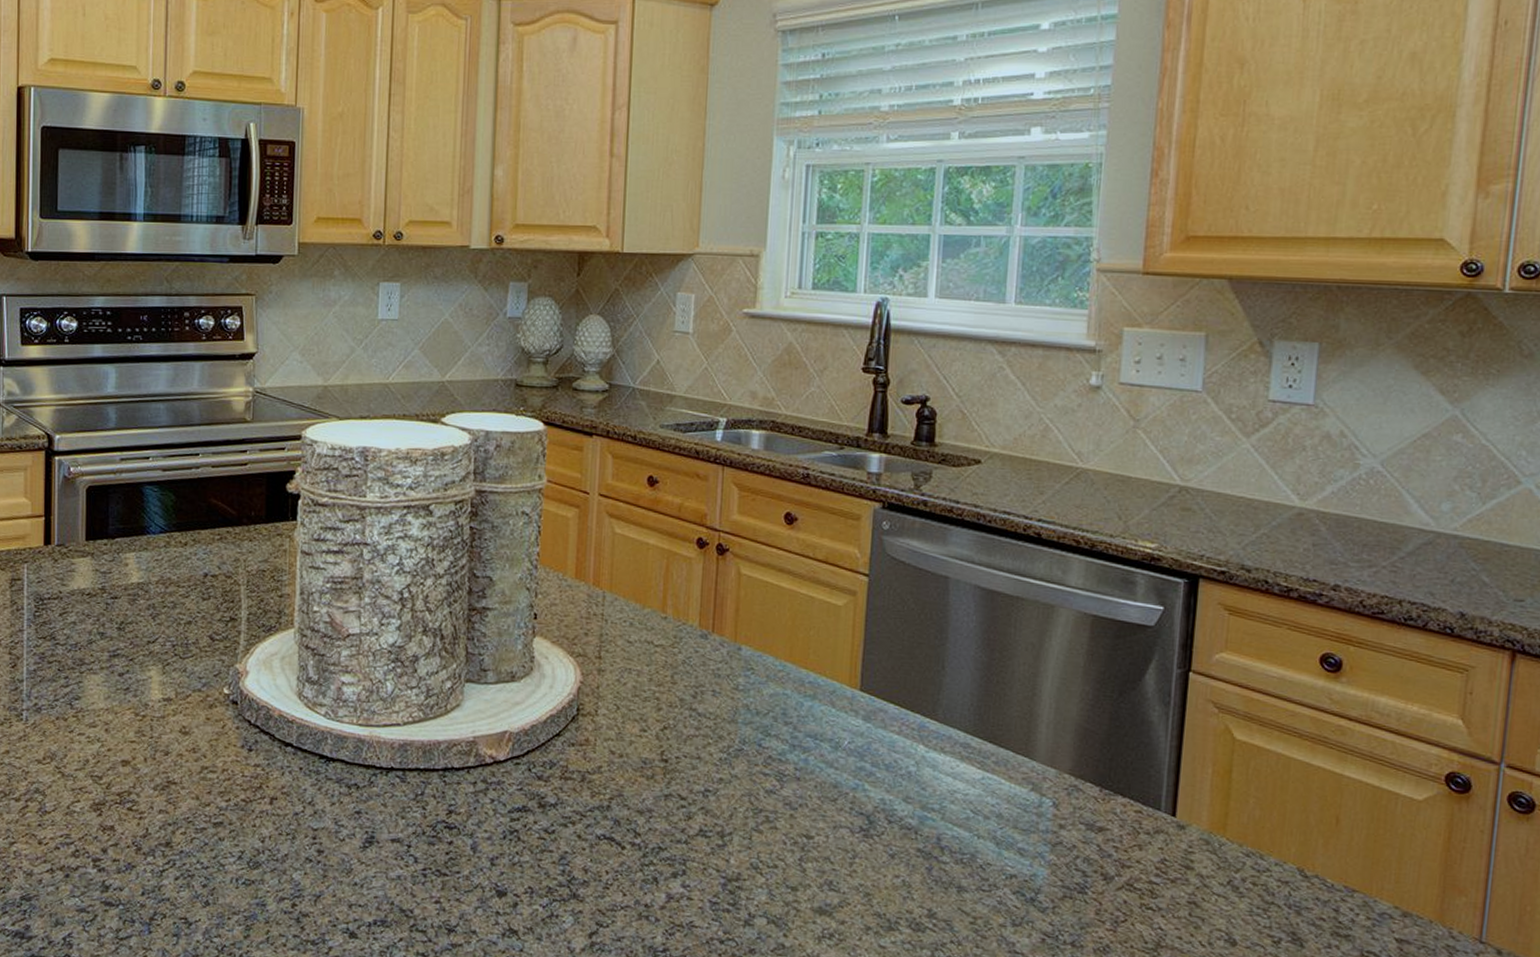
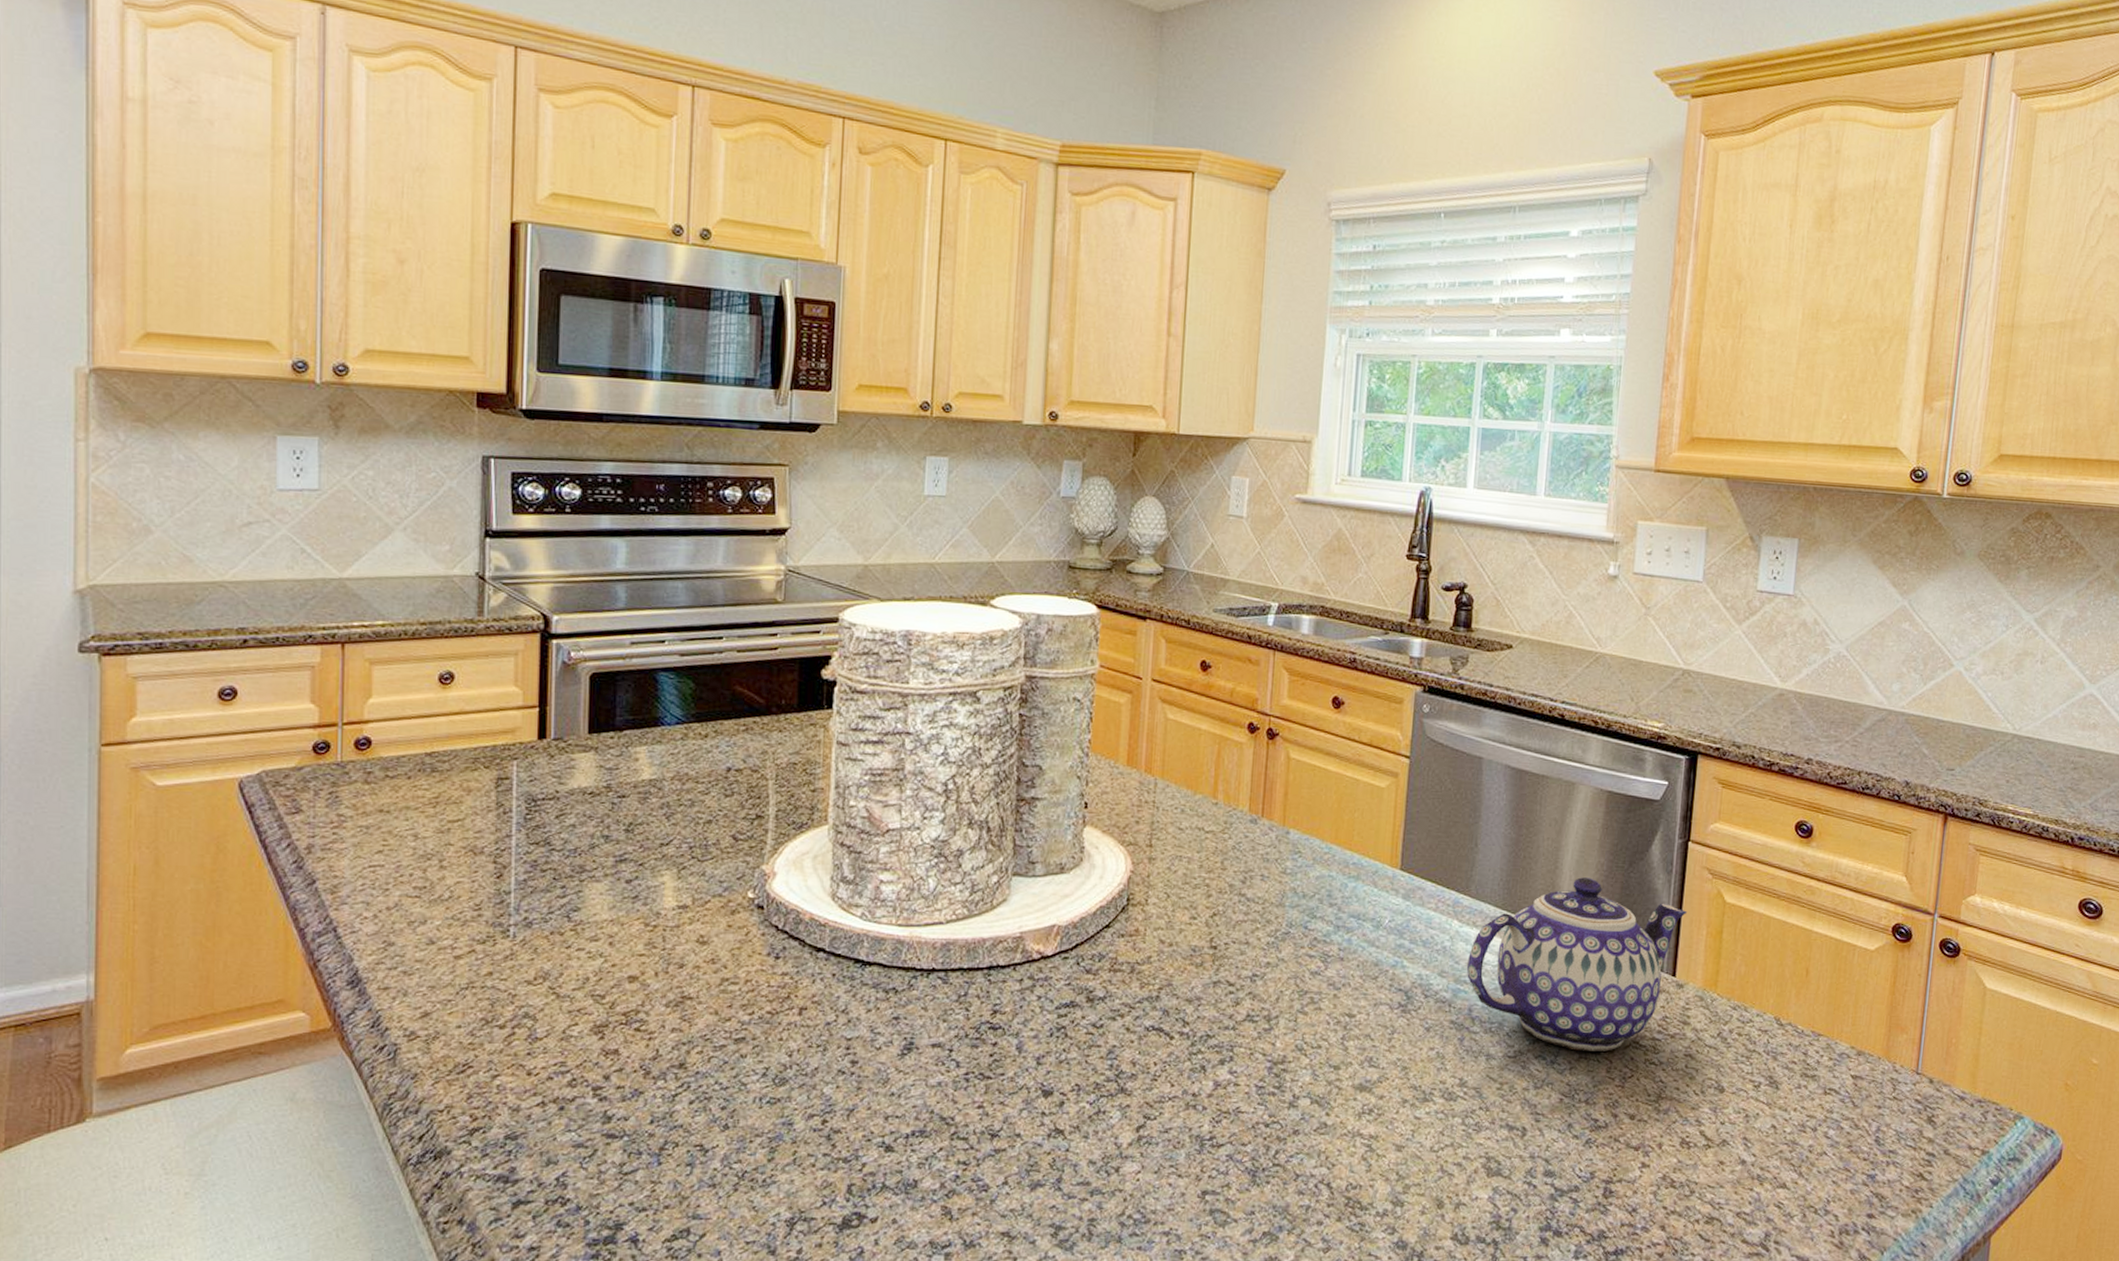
teapot: none [934,705,1189,892] -> present [1466,877,1688,1051]

